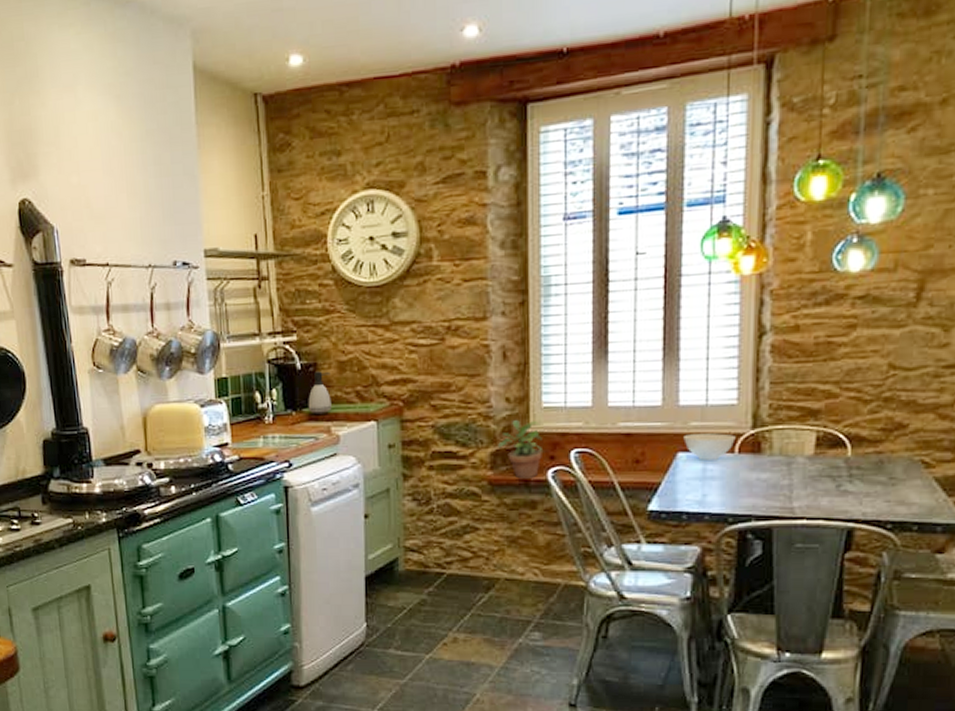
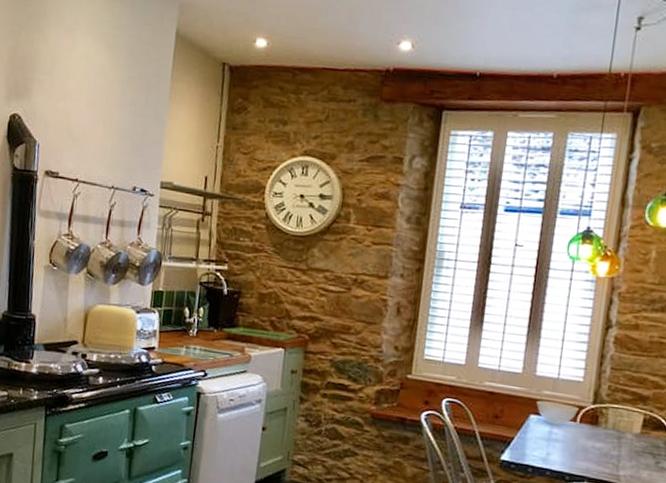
soap dispenser: present [308,371,332,415] -> none [228,298,252,336]
potted plant: present [498,420,542,479] -> none [383,366,421,418]

